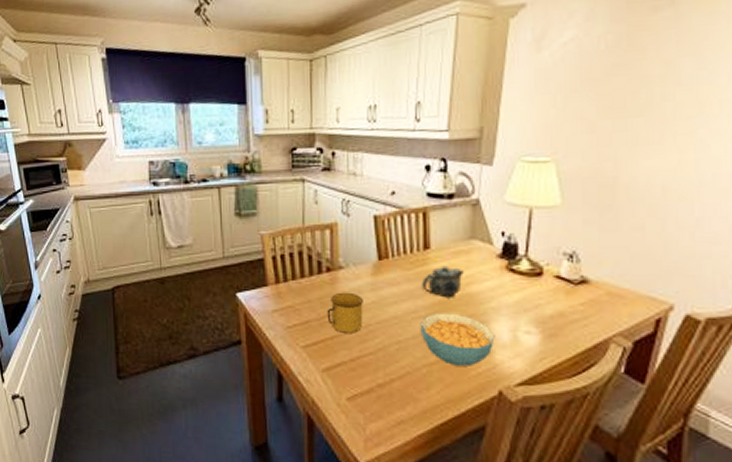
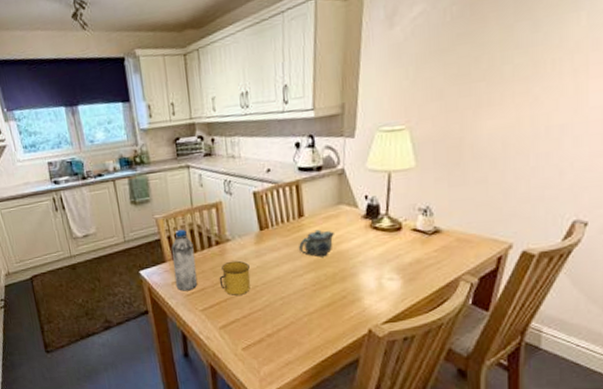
water bottle: none [275,250,302,322] -> present [171,229,198,291]
cereal bowl: present [420,313,495,366] -> none [299,269,364,313]

